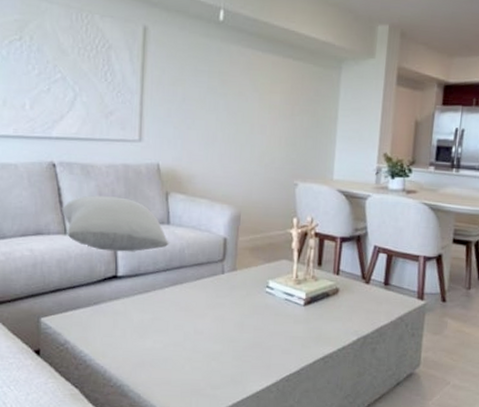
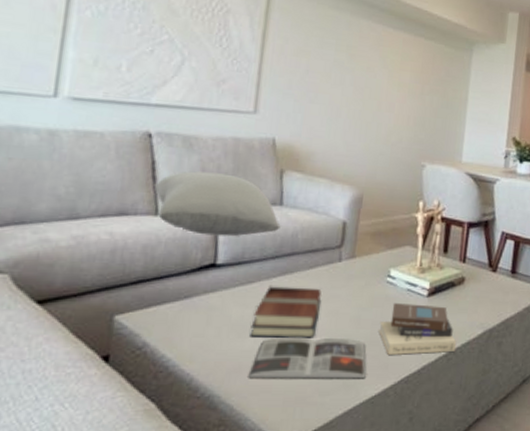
books: none [150,295,209,340] -> present [250,286,322,338]
magazine: none [150,338,251,377] -> present [248,336,367,379]
books: none [260,311,333,357] -> present [379,303,457,355]

